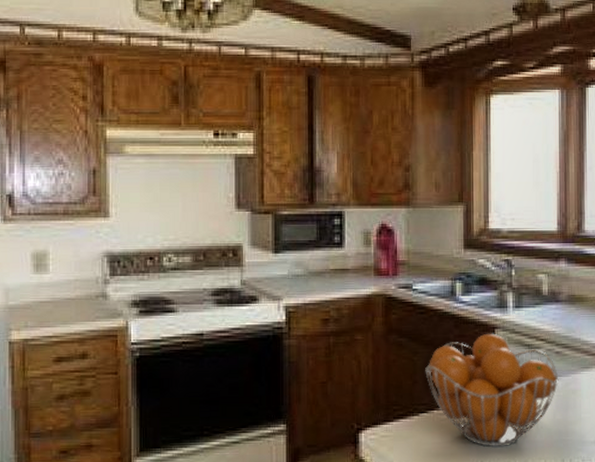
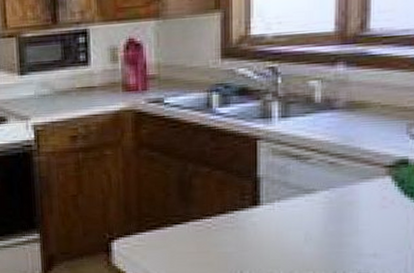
fruit basket: present [425,333,559,448] -> none [179,144,332,258]

